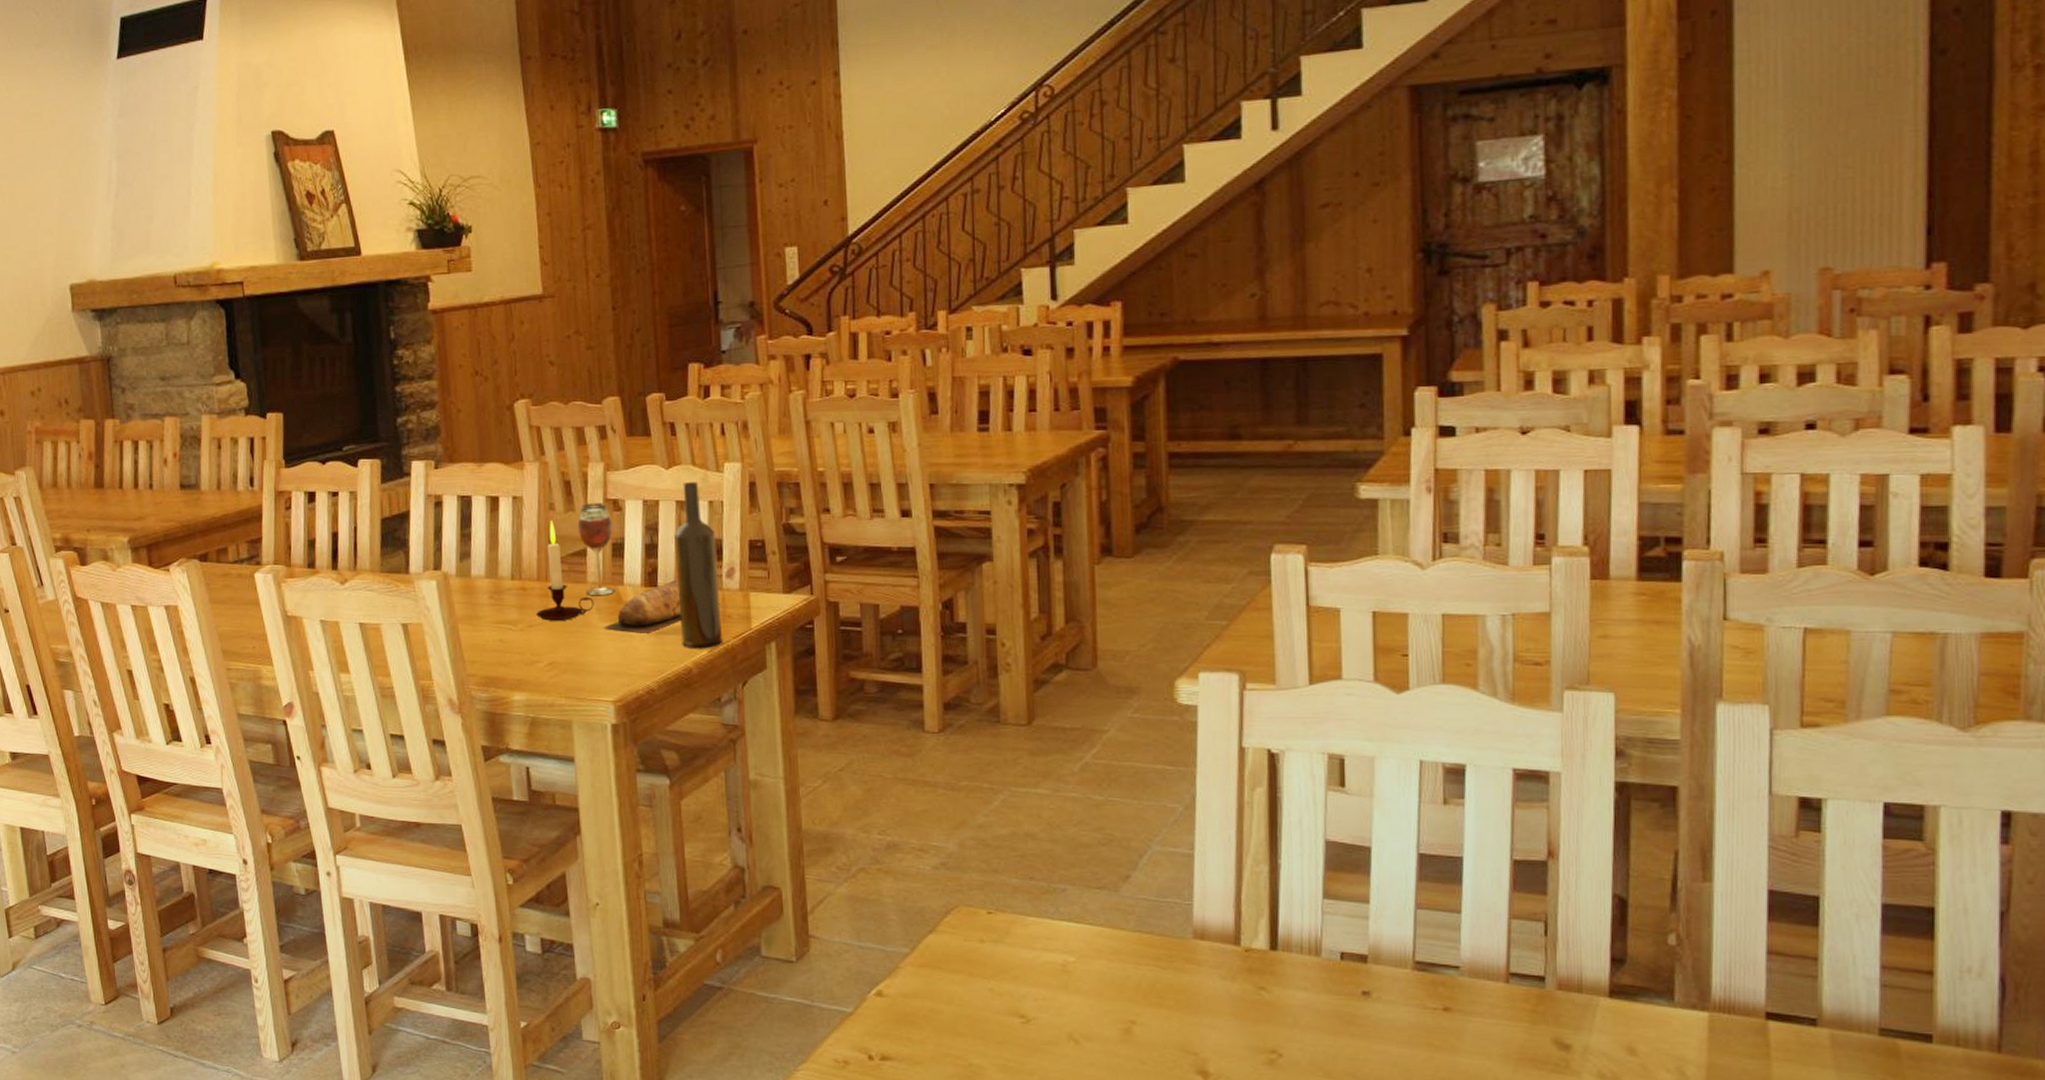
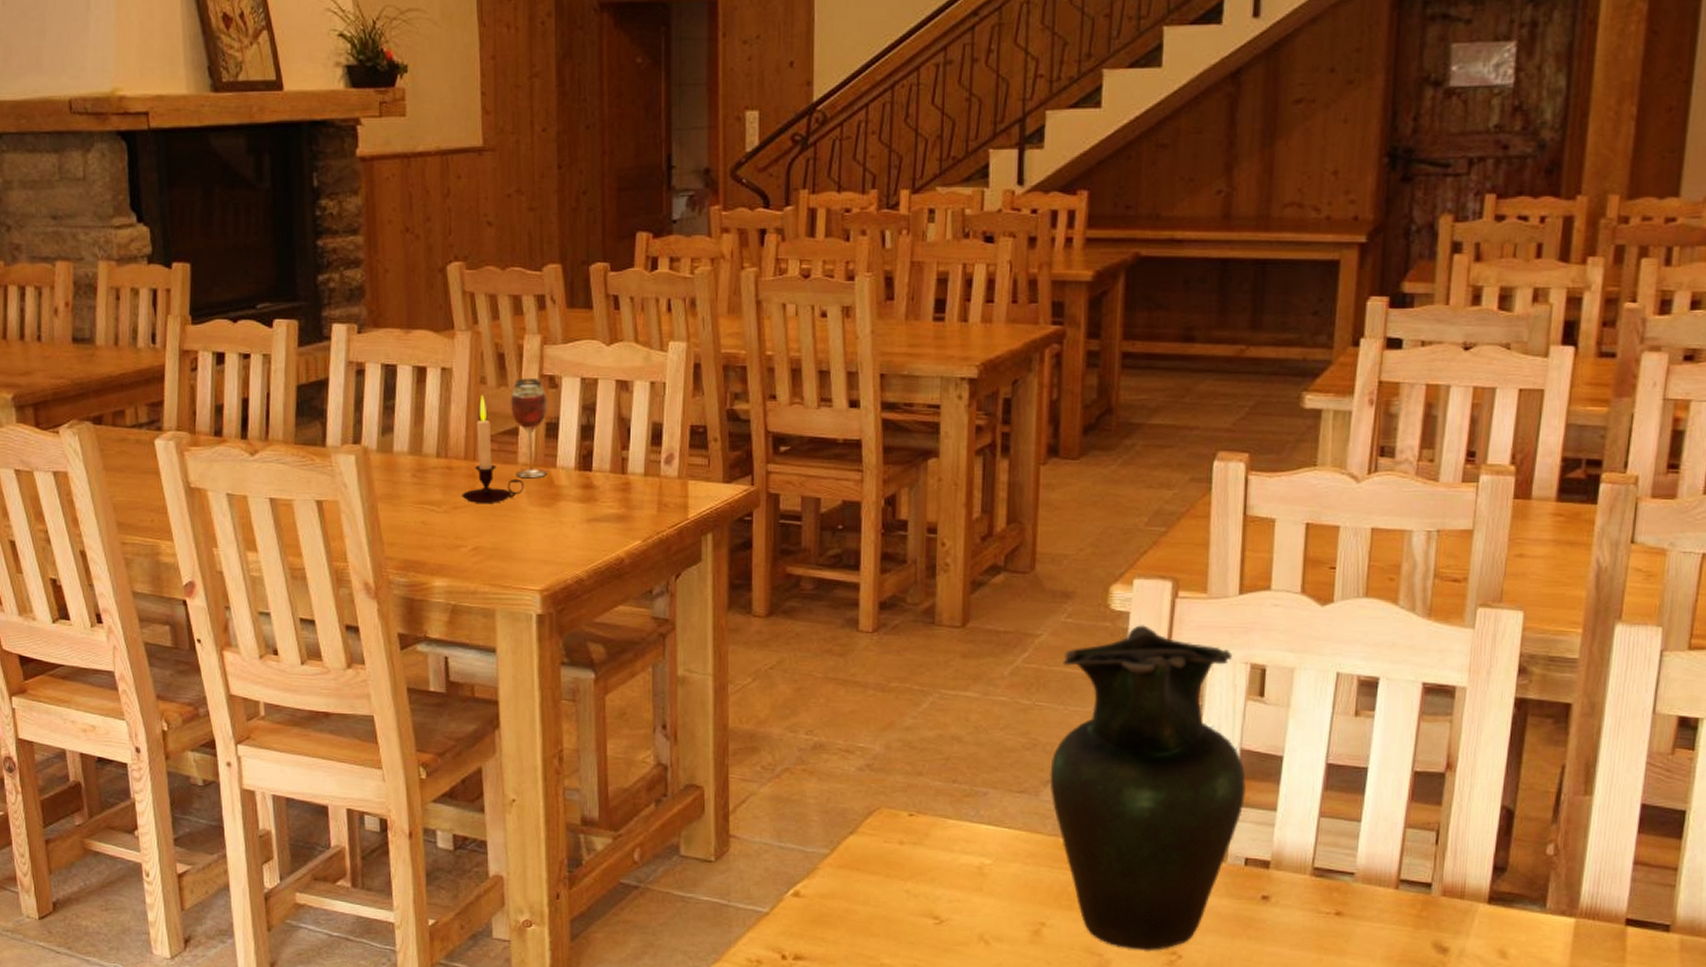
bread loaf: present [604,580,720,633] -> none [534,464,657,520]
wine bottle: present [674,482,723,648] -> none [612,361,658,537]
pitcher: none [1128,718,1336,1050] -> present [1049,625,1247,951]

